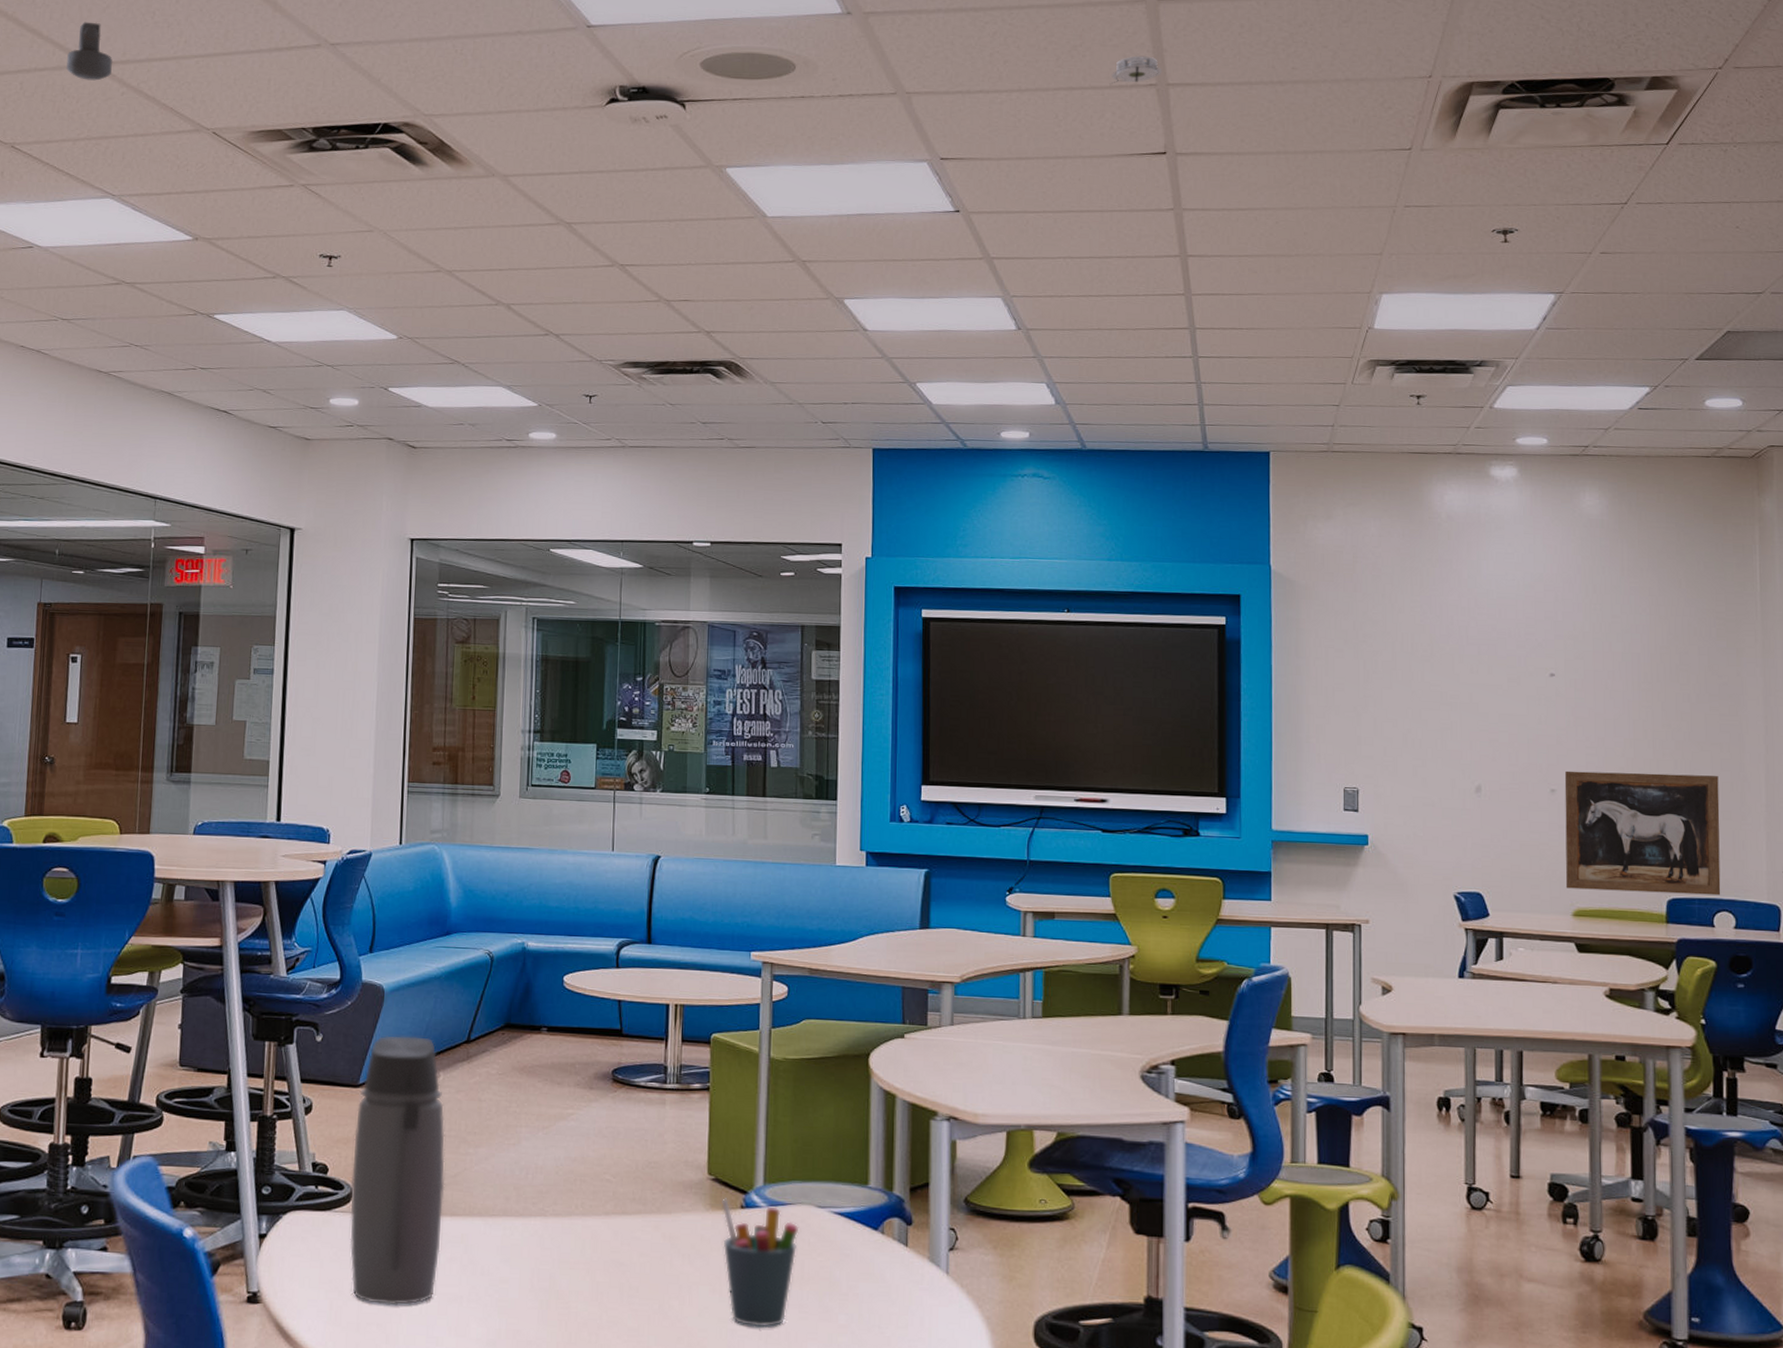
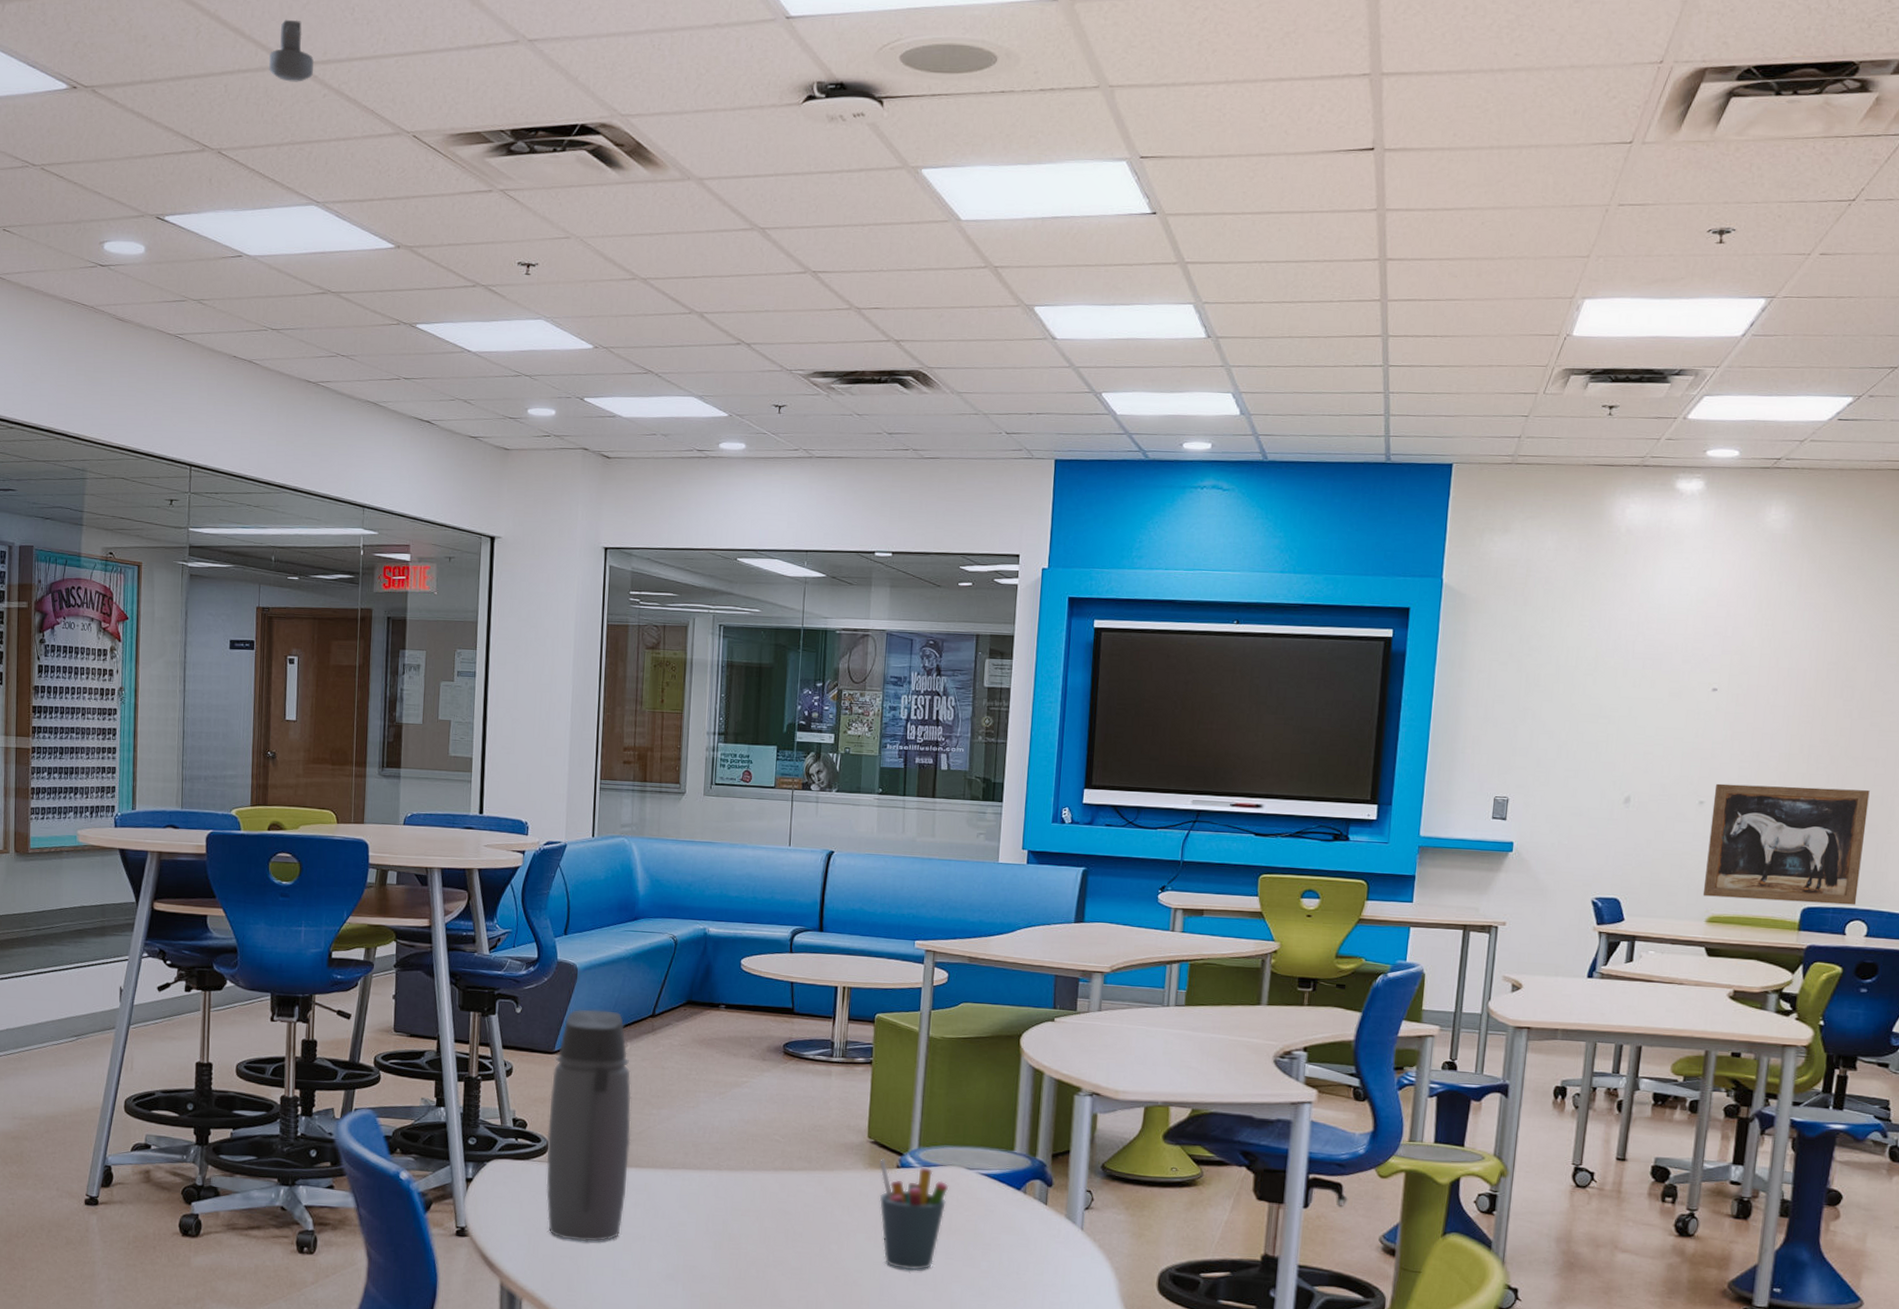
smoke detector: present [1109,55,1162,84] -> none [1321,42,1378,74]

